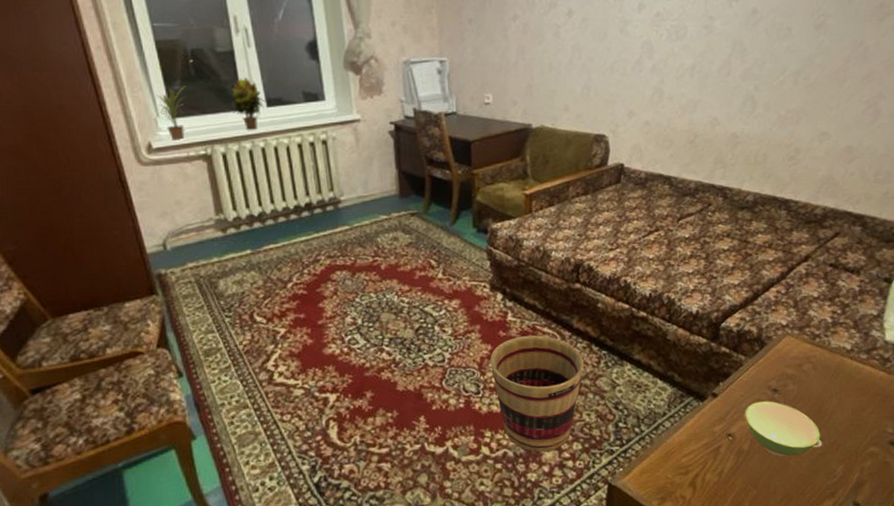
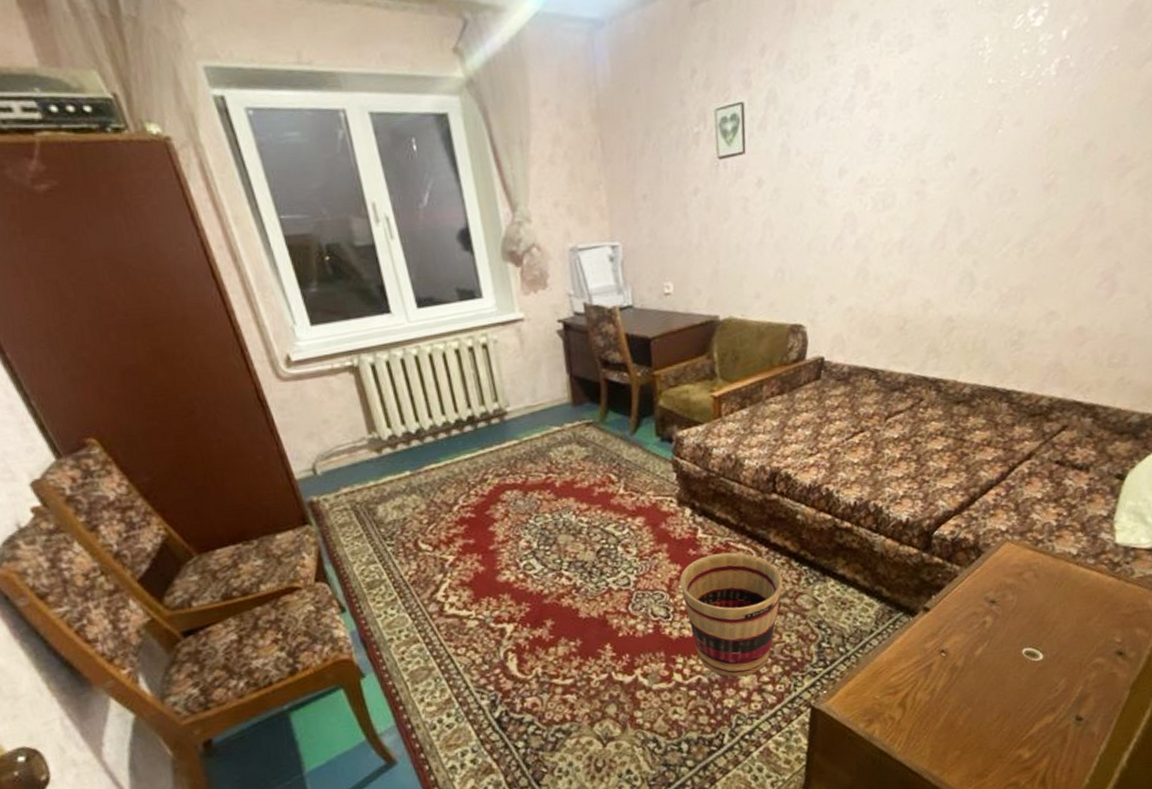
potted plant: present [156,86,187,141] -> none [291,287,327,351]
potted plant: present [232,78,265,131] -> none [376,275,415,337]
bowl: present [744,401,820,457] -> none [959,613,1041,673]

